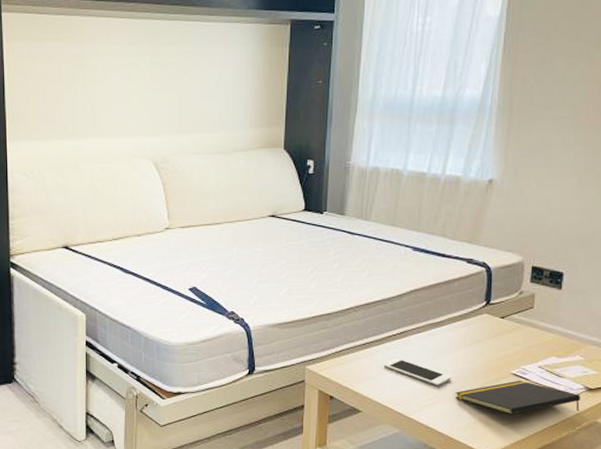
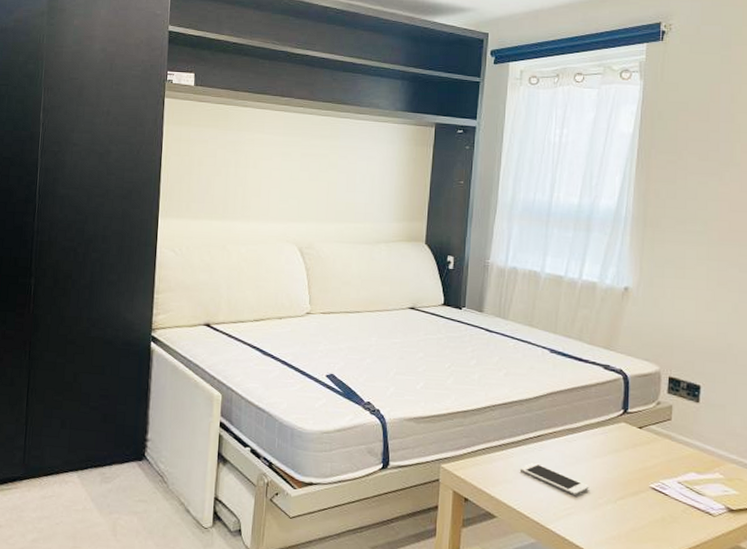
notepad: present [455,380,581,415] -> none [593,495,723,534]

